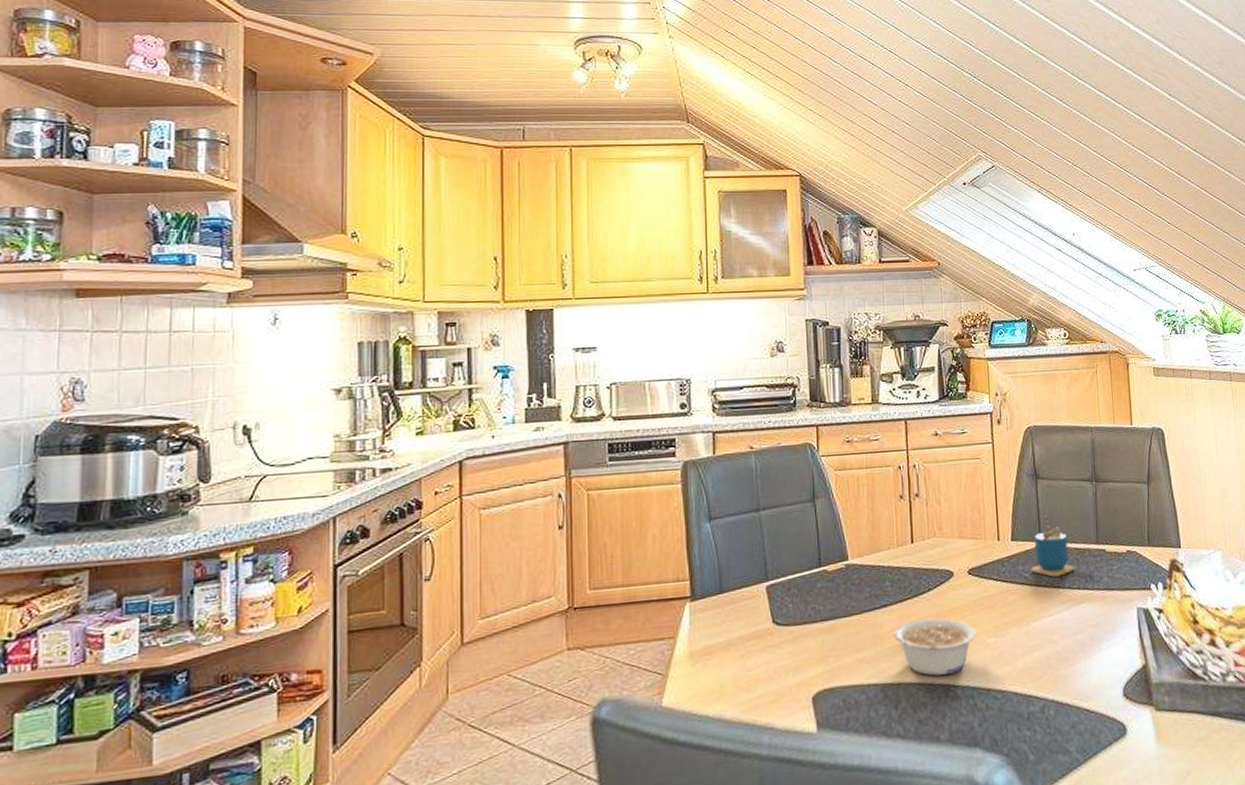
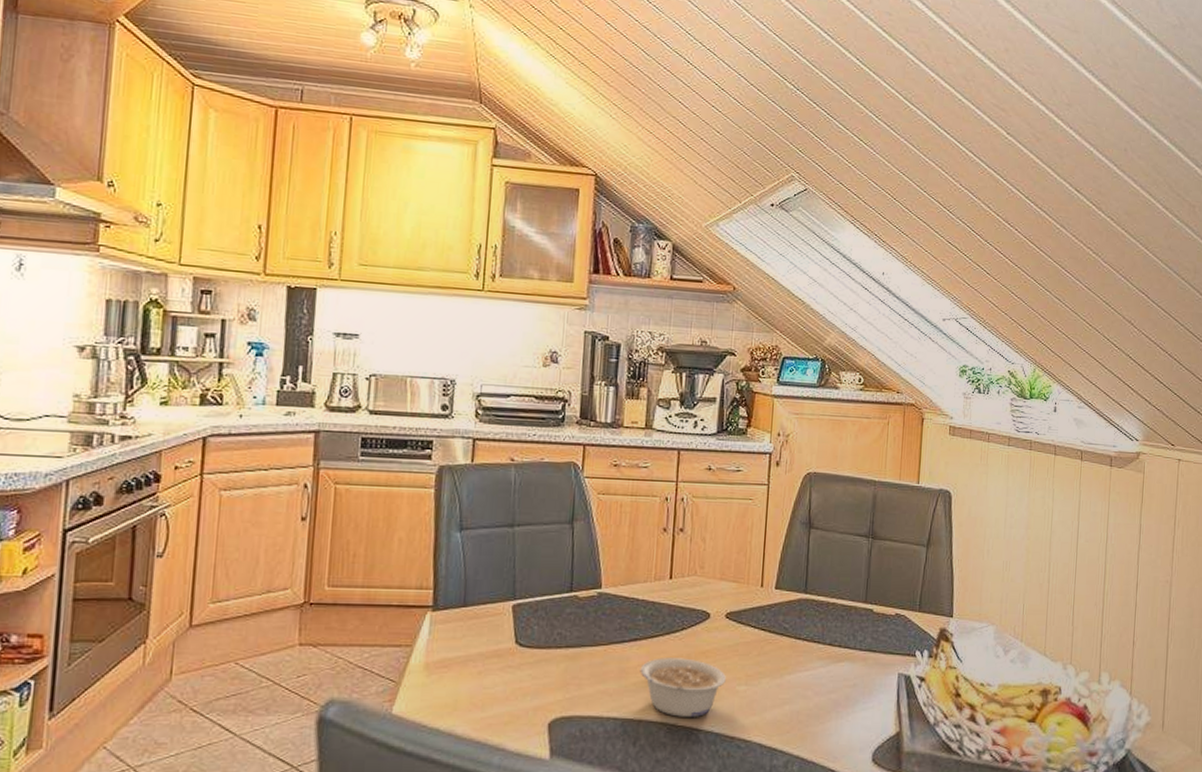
cup: present [1031,514,1074,577] -> none [792,566,838,631]

